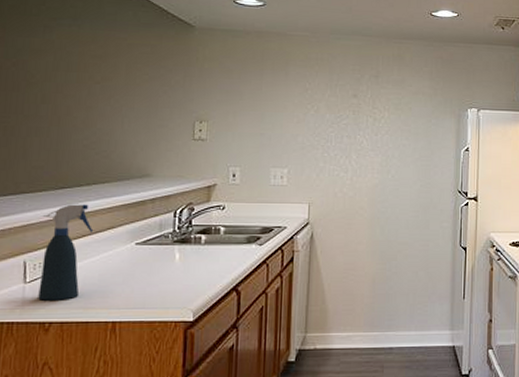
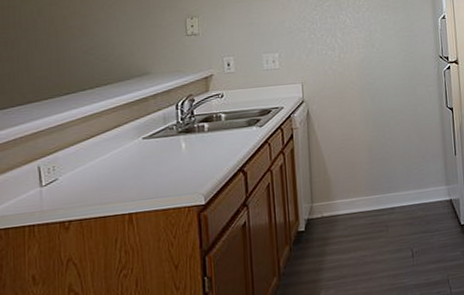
spray bottle: present [38,204,94,301] -> none [52,107,101,202]

